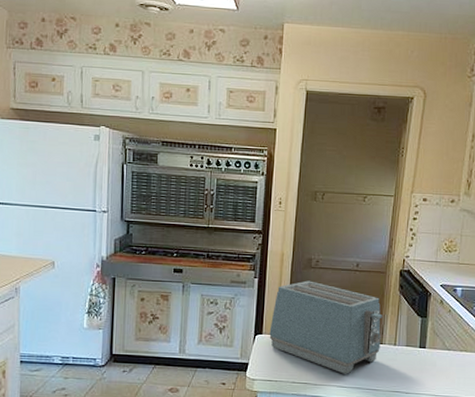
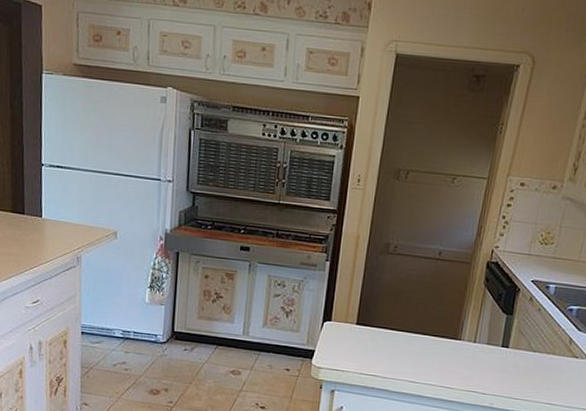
toaster: present [269,280,383,374] -> none [338,267,464,369]

